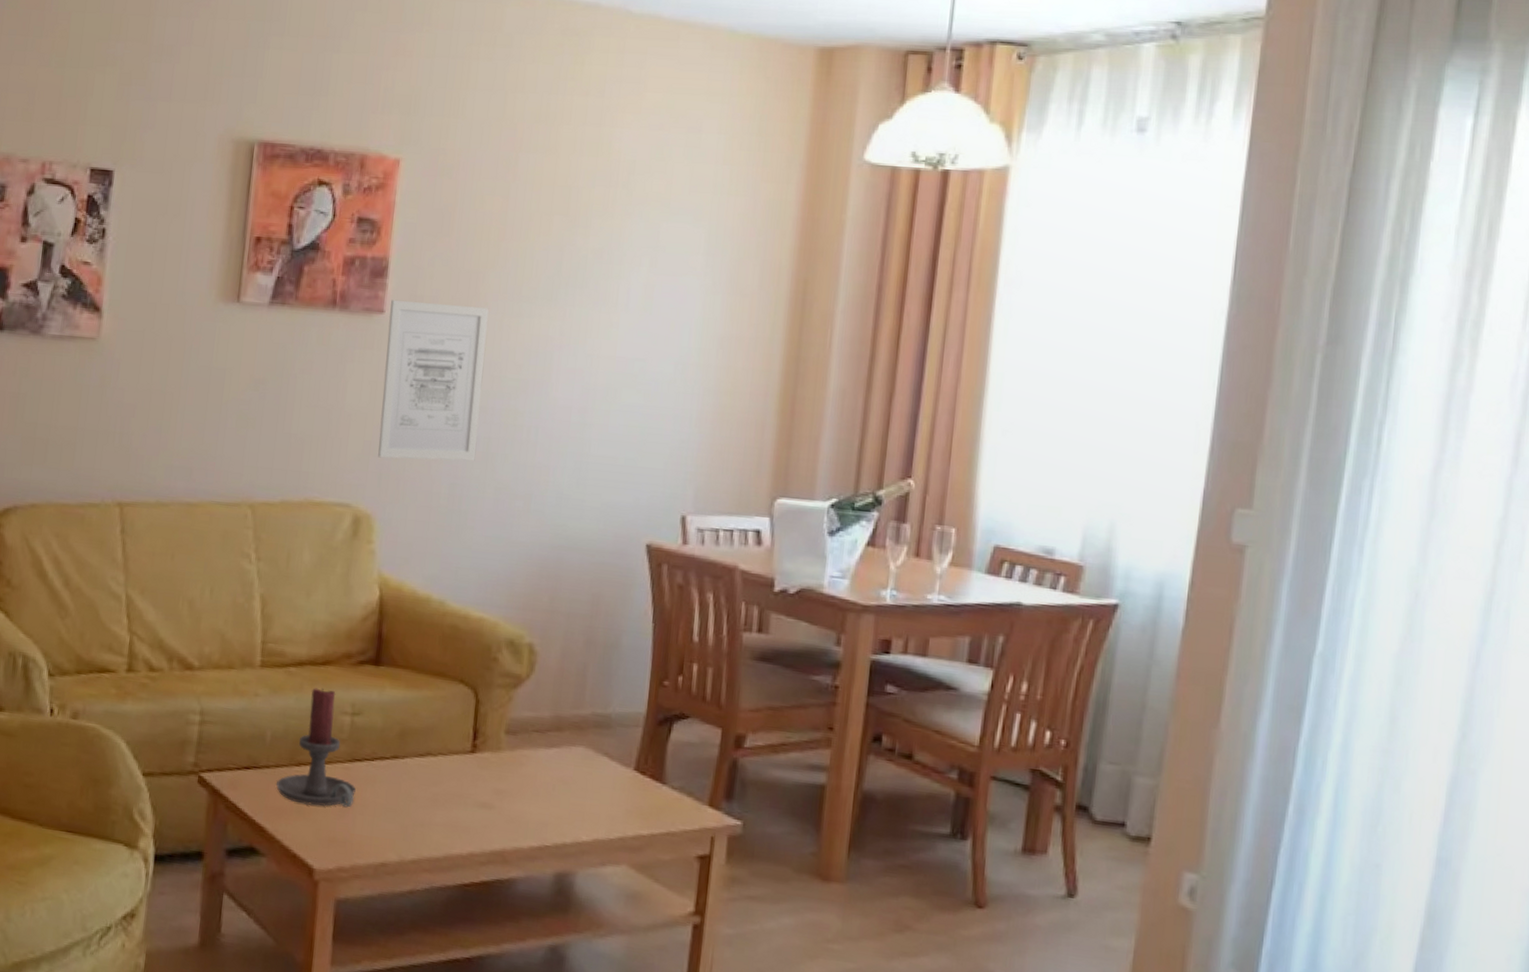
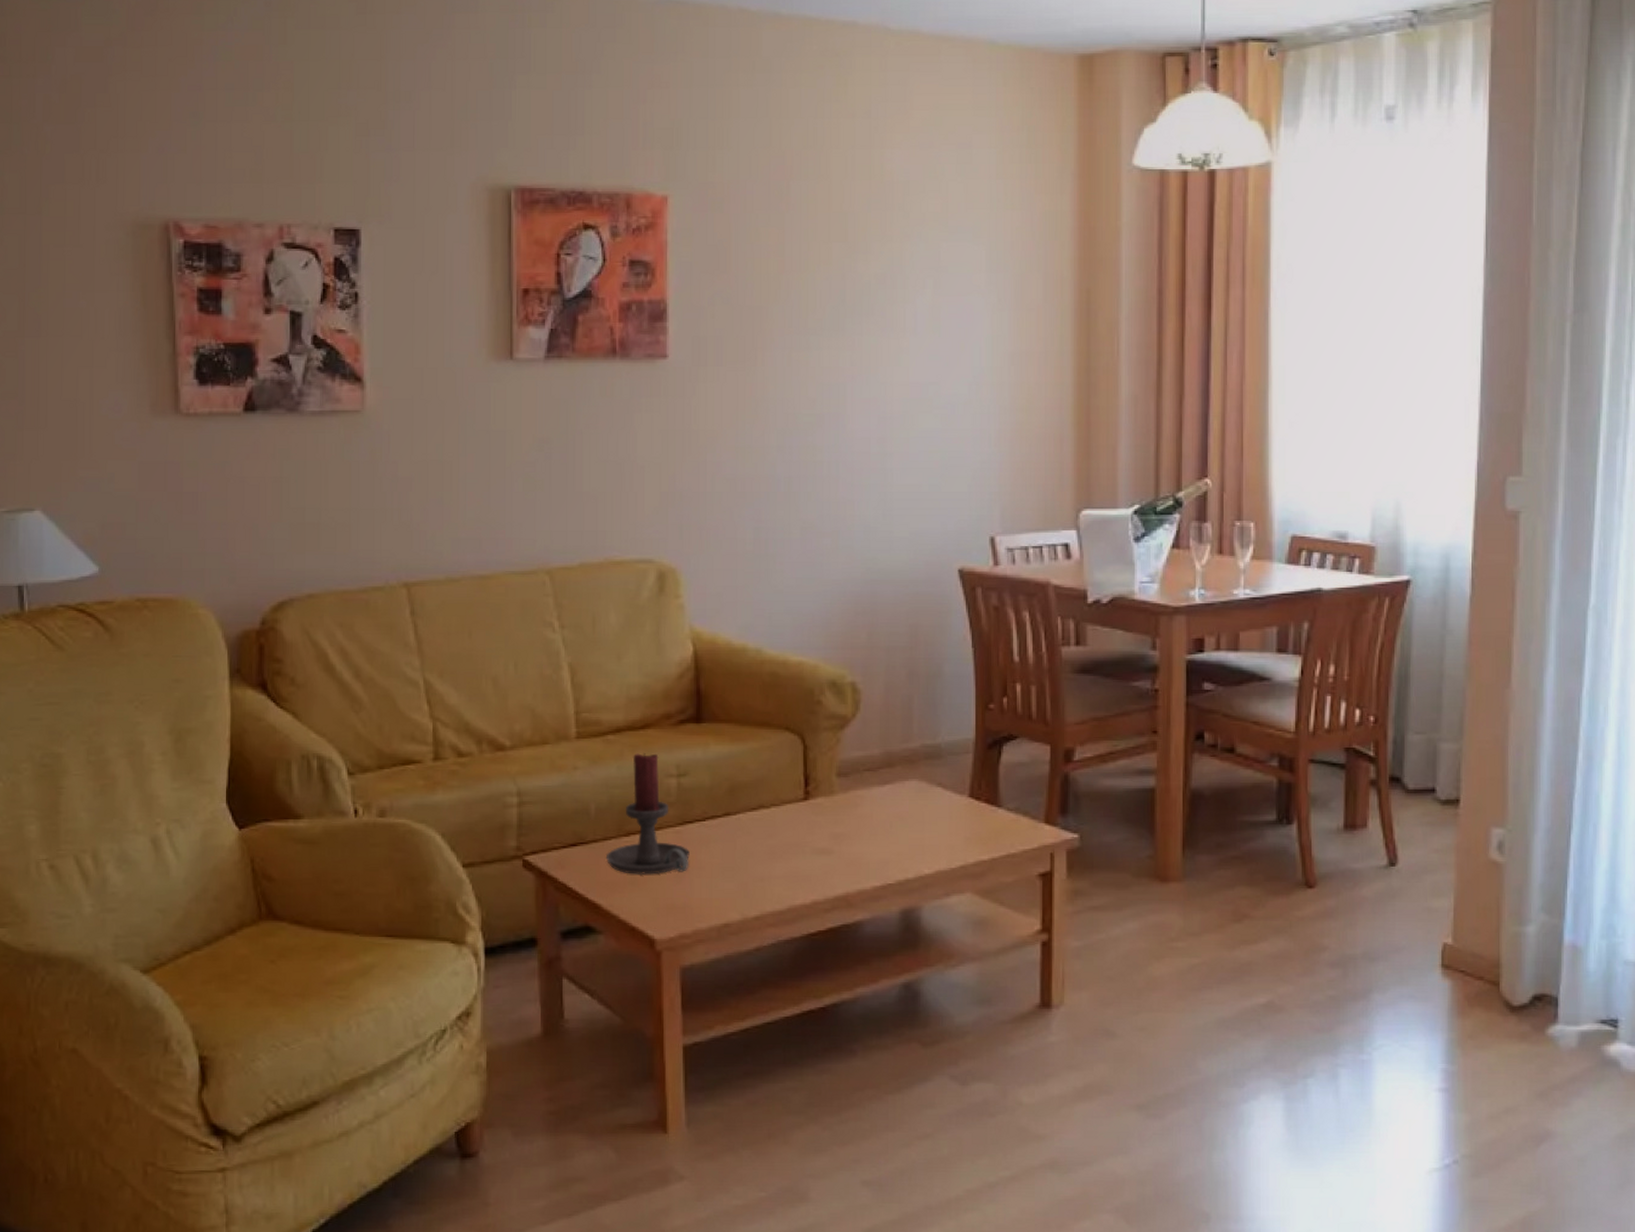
wall art: present [378,299,489,461] -> none [674,343,778,509]

